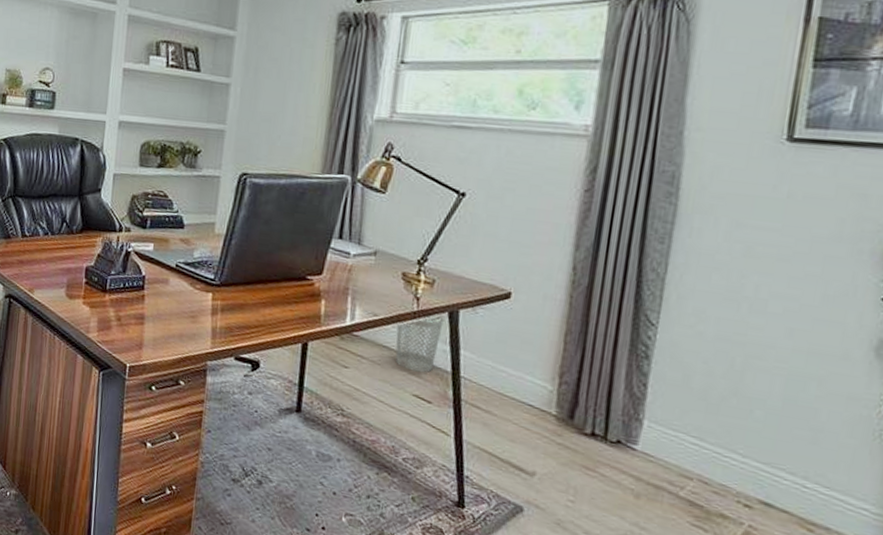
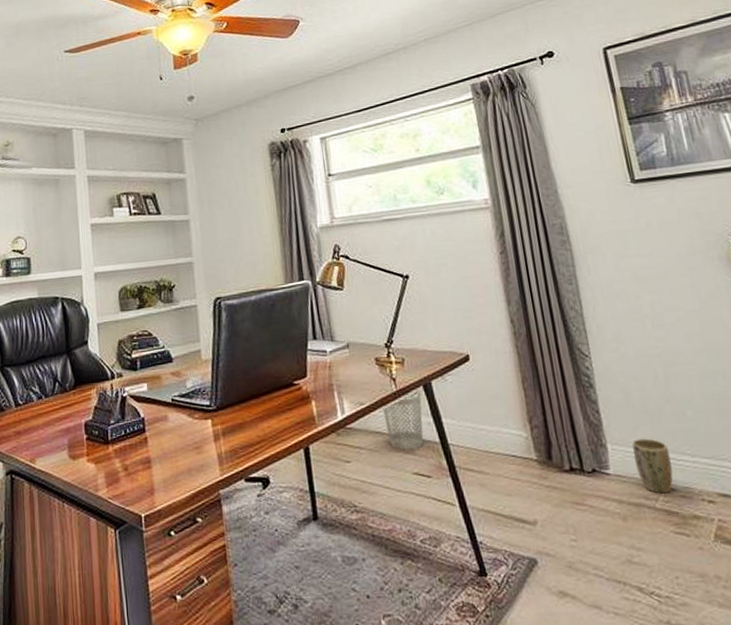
plant pot: none [670,423,717,486] -> present [632,438,673,494]

